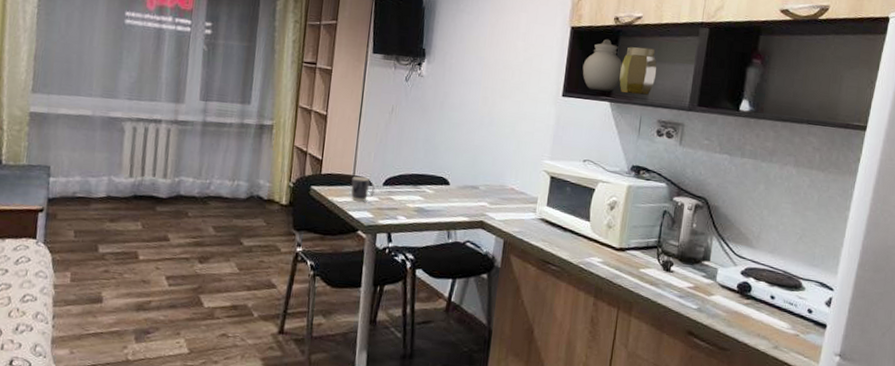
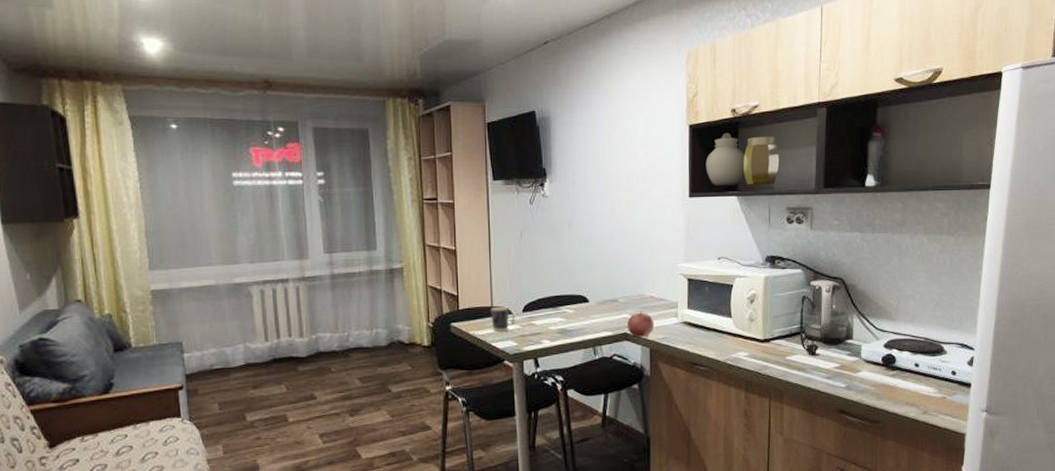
fruit: none [484,201,512,229] -> present [626,311,654,338]

